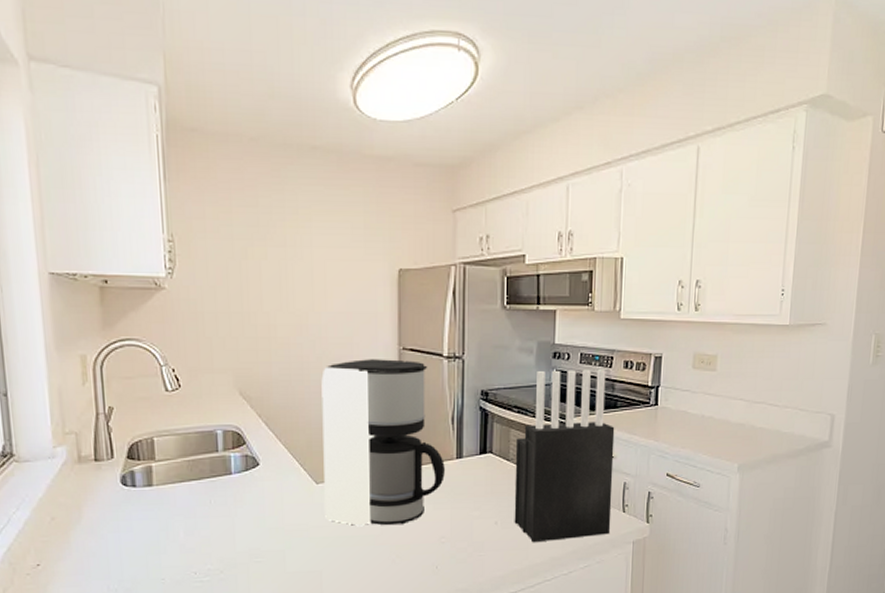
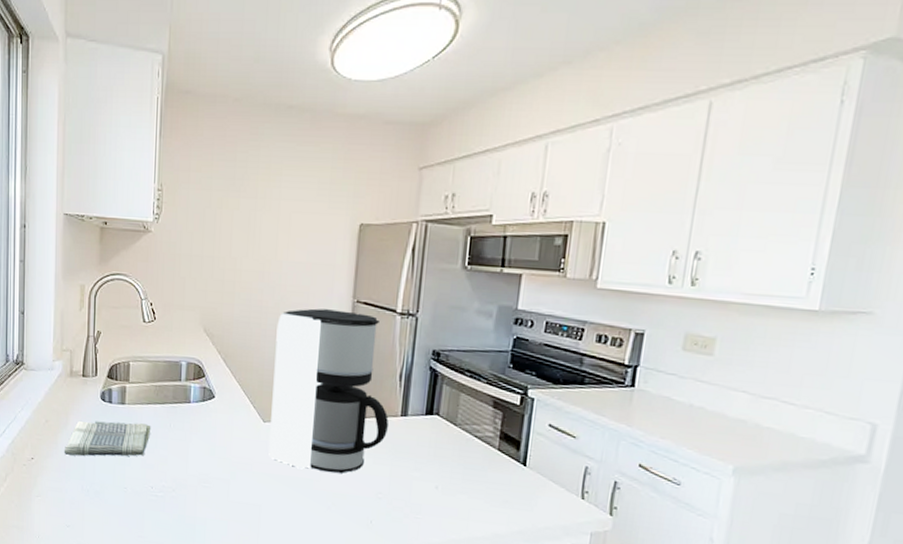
dish towel: none [79,504,188,554] -> present [63,420,152,457]
knife block: present [514,369,615,543] -> none [456,336,580,520]

